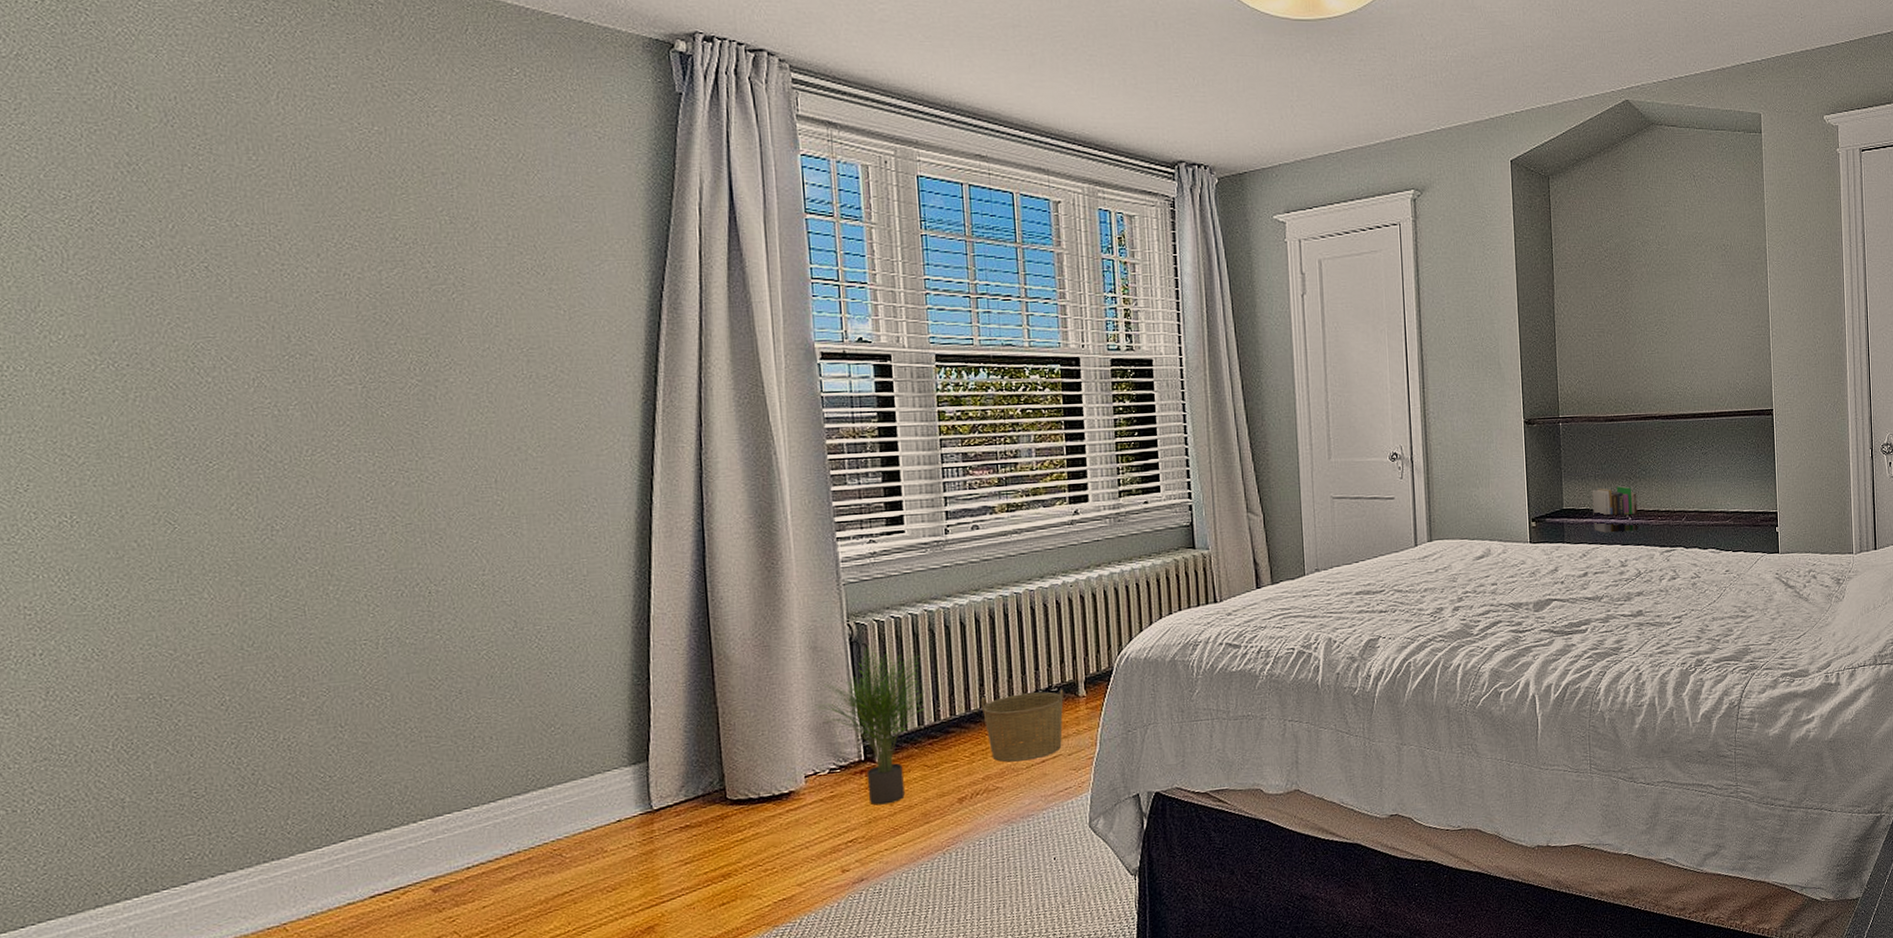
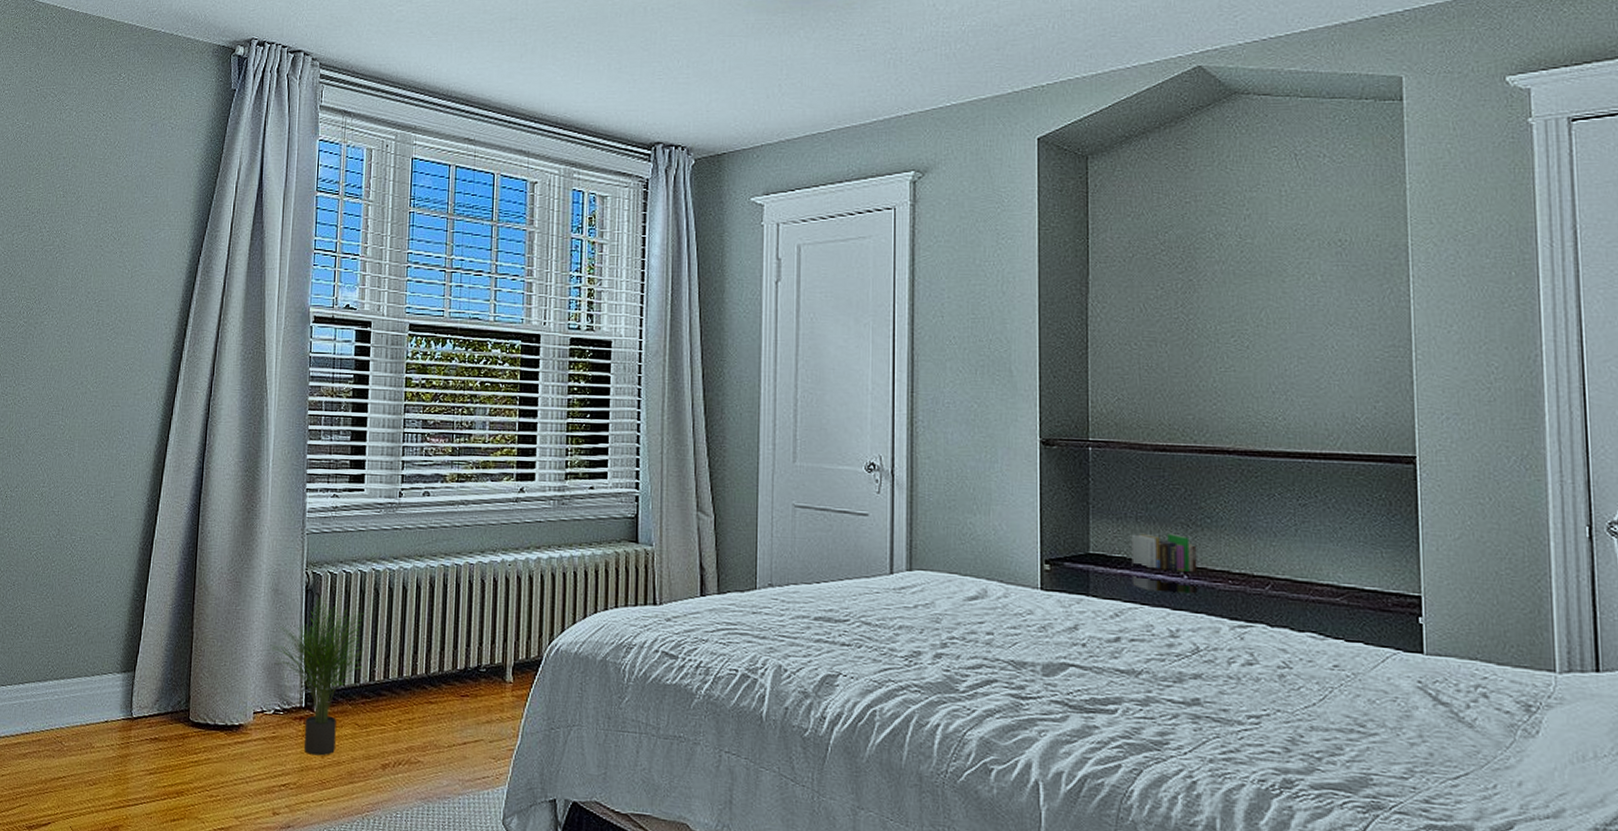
basket: present [980,689,1065,762] -> none [412,665,492,740]

